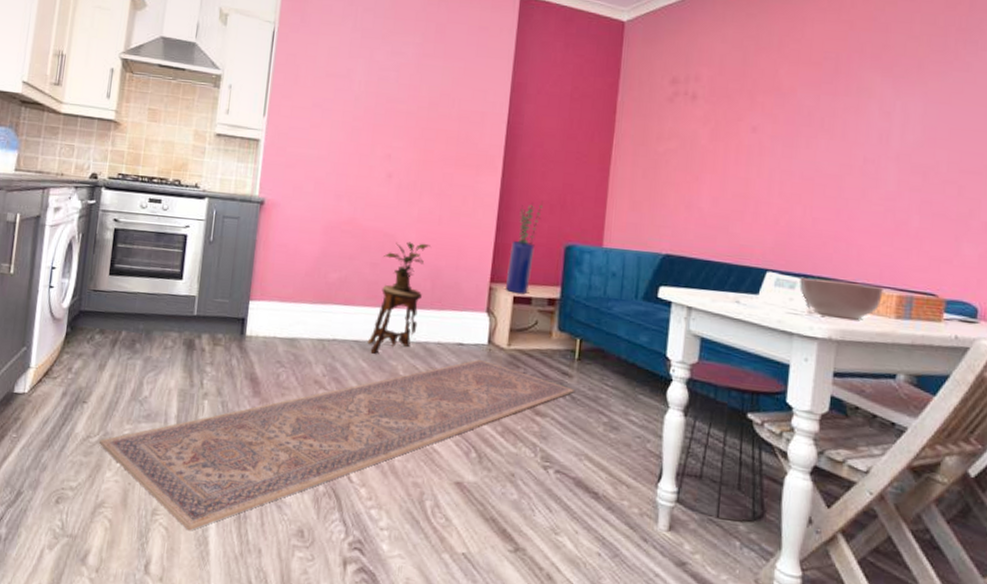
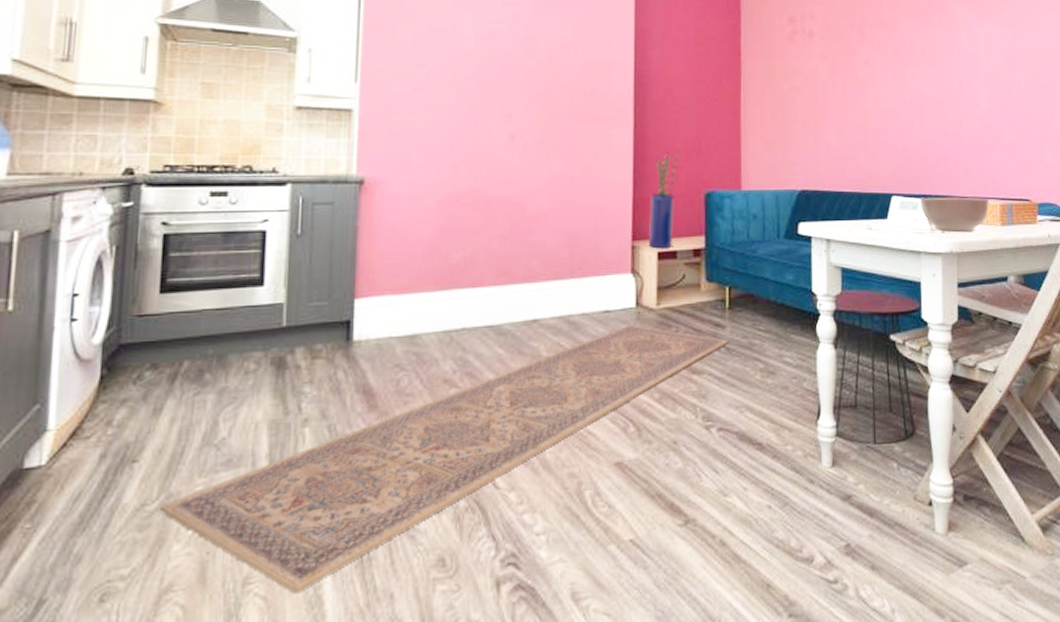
plant: present [367,242,431,354] -> none [502,207,565,337]

